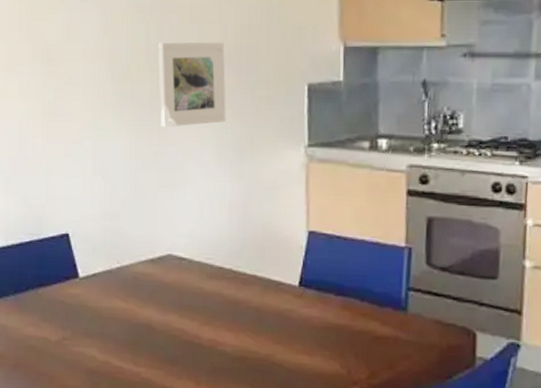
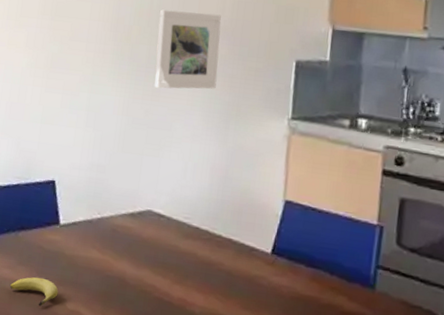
fruit: none [35,332,86,361] -> present [9,277,59,307]

